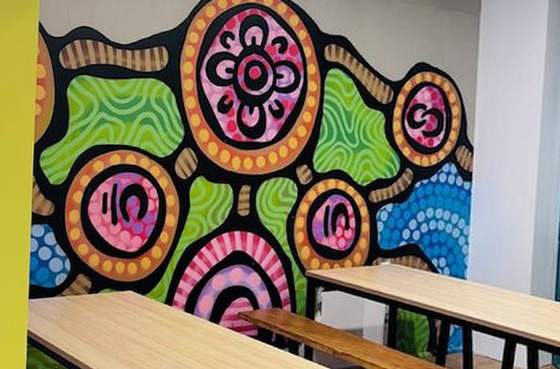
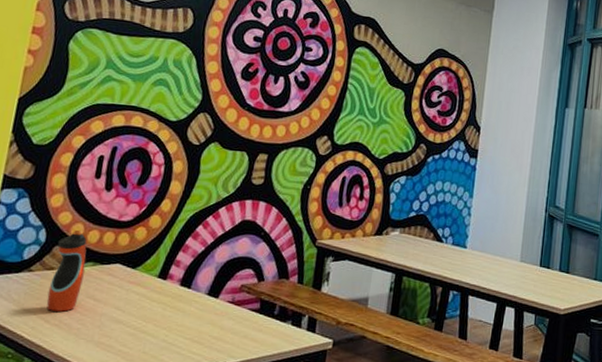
water bottle: none [78,259,104,332] -> present [46,229,87,312]

